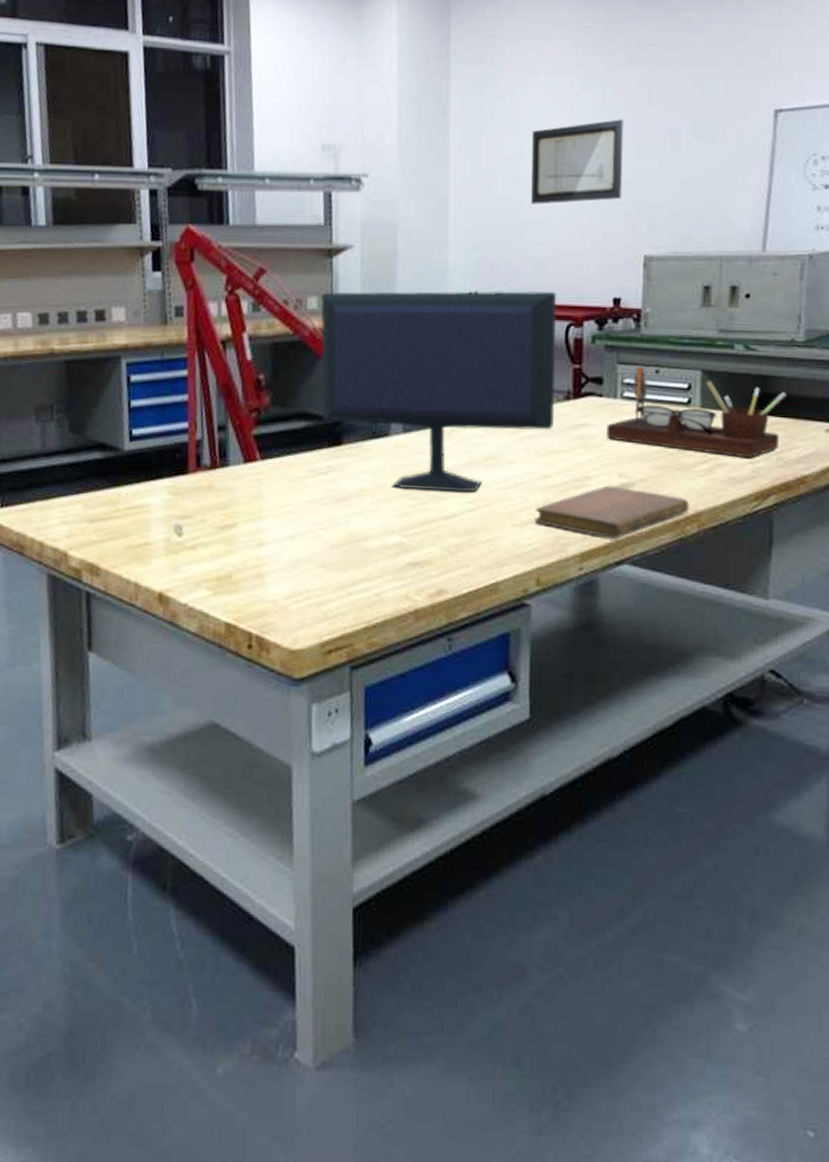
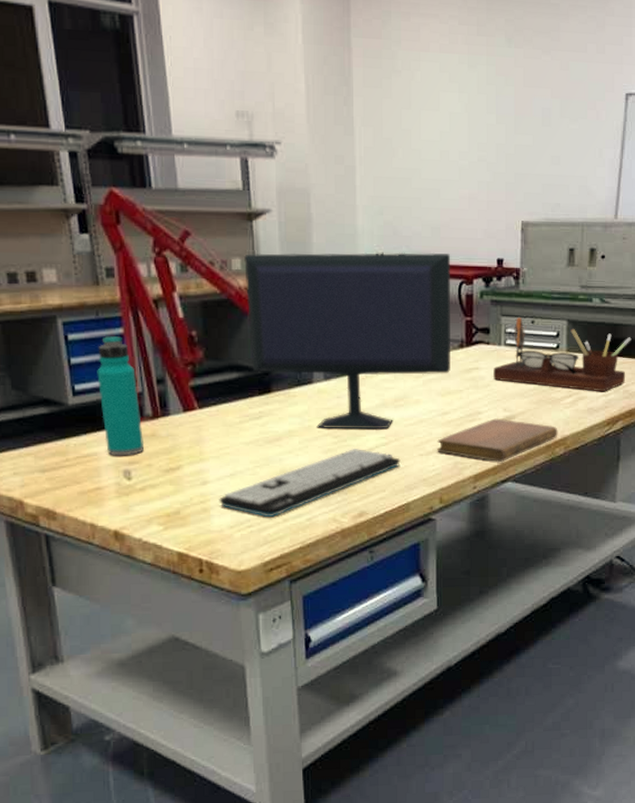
water bottle: none [156,377,200,509] -> present [97,335,145,456]
keyboard: none [275,514,490,590] -> present [219,449,401,518]
wall art: present [531,119,624,204] -> none [427,97,504,174]

